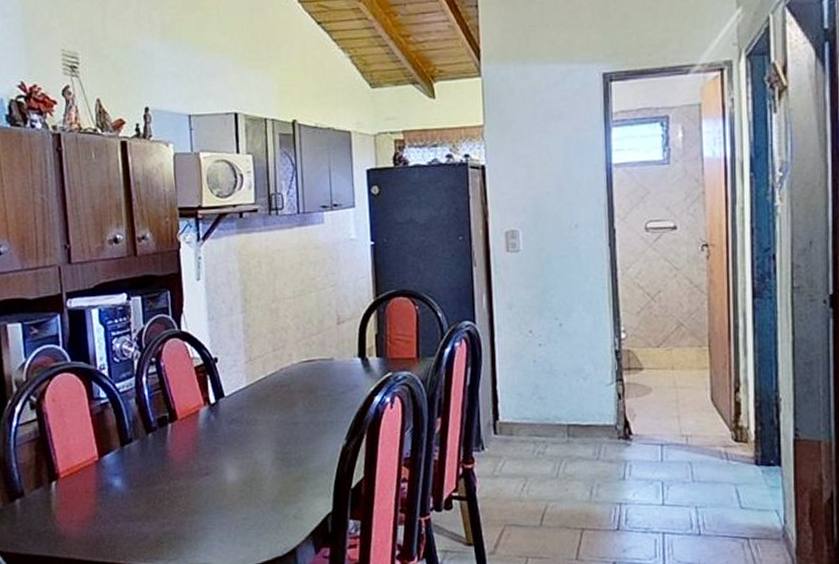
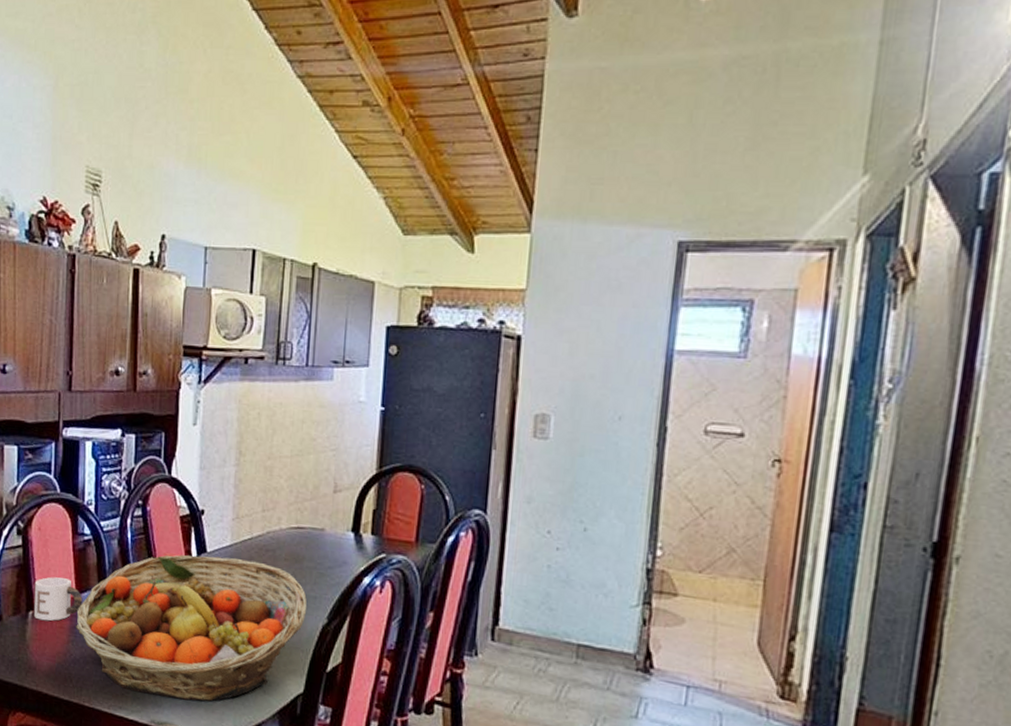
mug: none [54,444,107,489] -> present [33,577,83,621]
fruit basket: none [101,398,327,541] -> present [76,555,307,701]

